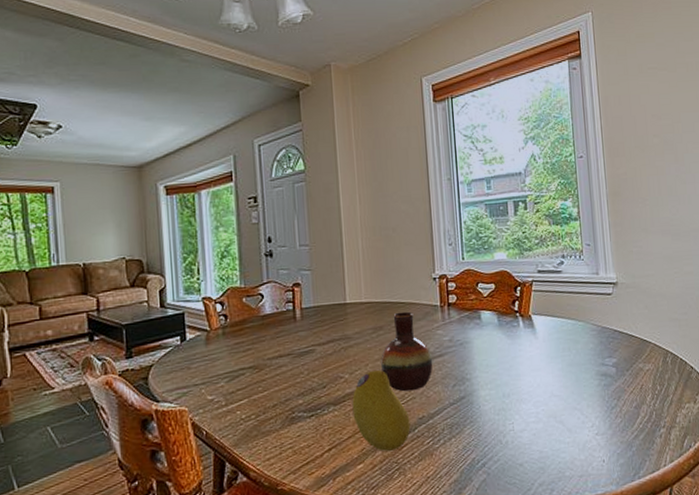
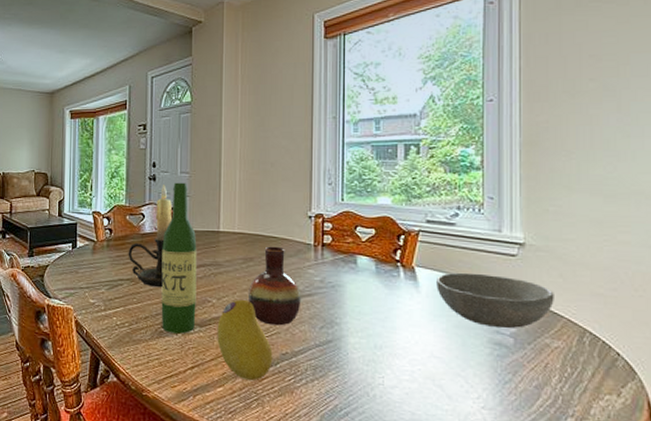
candle holder: none [247,260,294,372] -> present [128,185,172,288]
wine bottle: none [285,256,329,418] -> present [161,182,197,334]
bowl: none [550,313,643,361] -> present [436,272,554,328]

